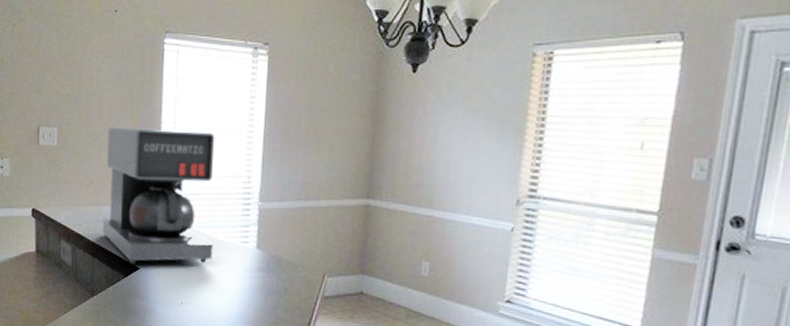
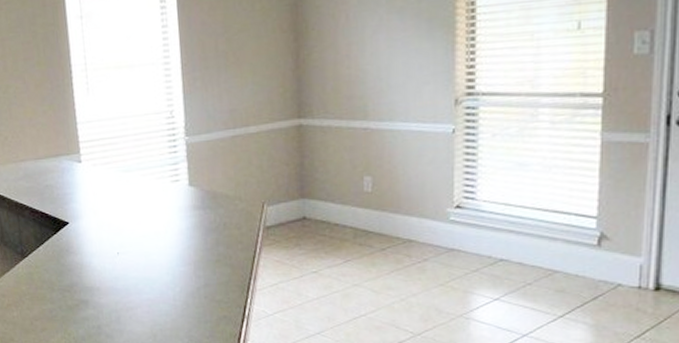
coffee maker: present [102,127,215,265] -> none [16,70,144,220]

